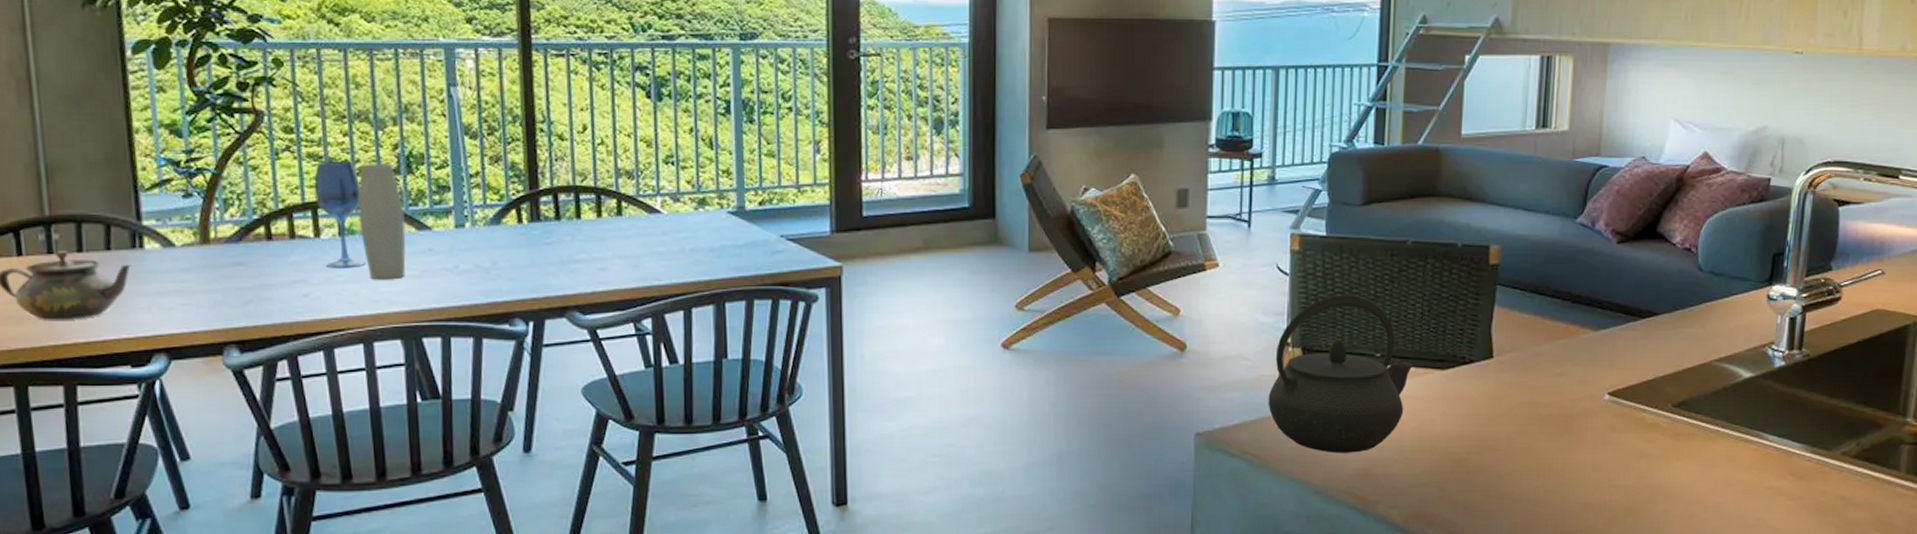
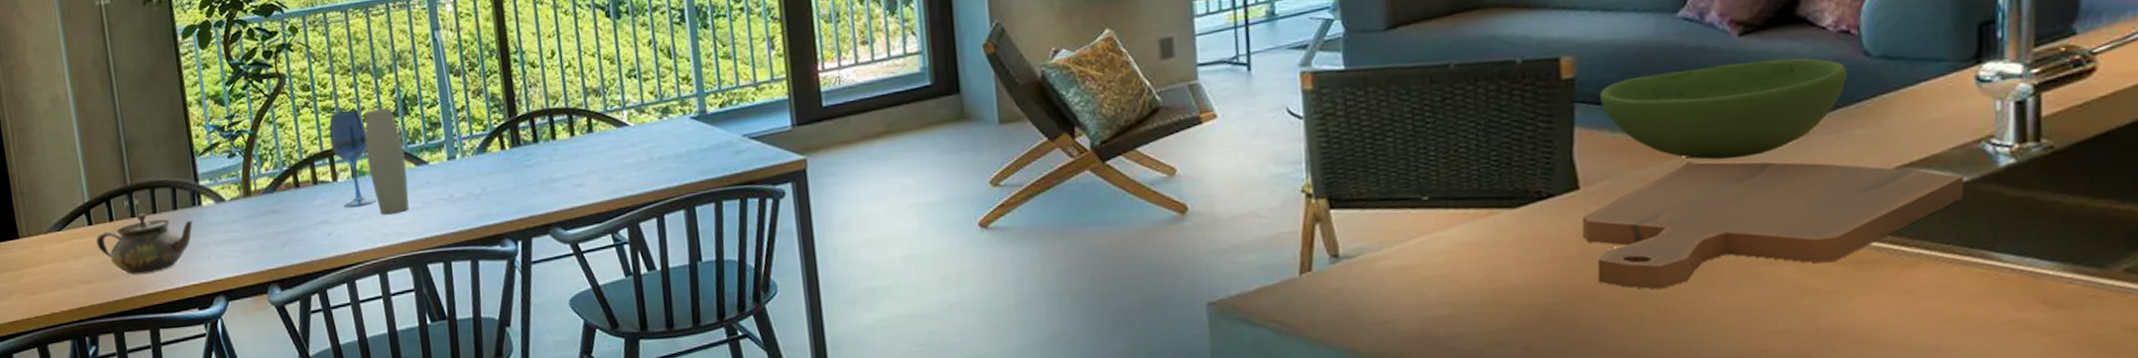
kettle: present [1268,294,1413,453] -> none [1291,131,1473,315]
cutting board: none [1492,344,1752,446] -> present [1582,161,1965,290]
bowl: none [1516,266,1687,343] -> present [1600,57,1848,160]

